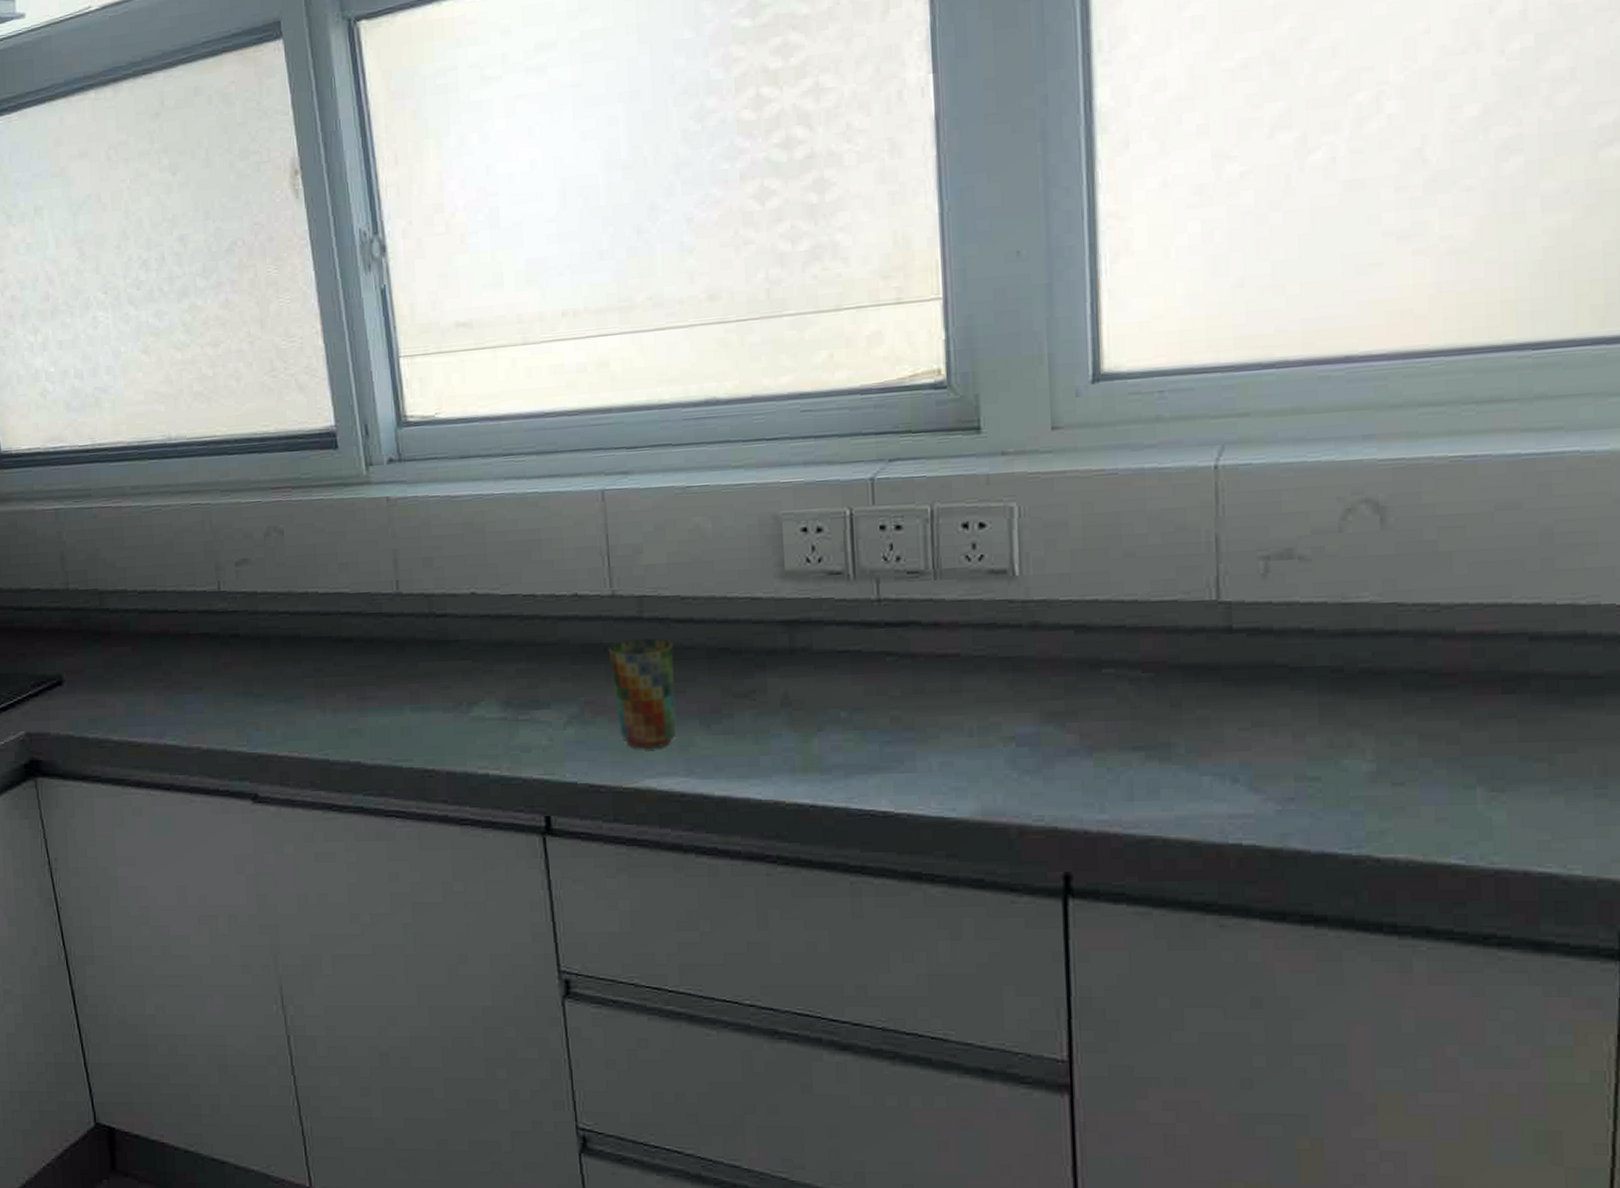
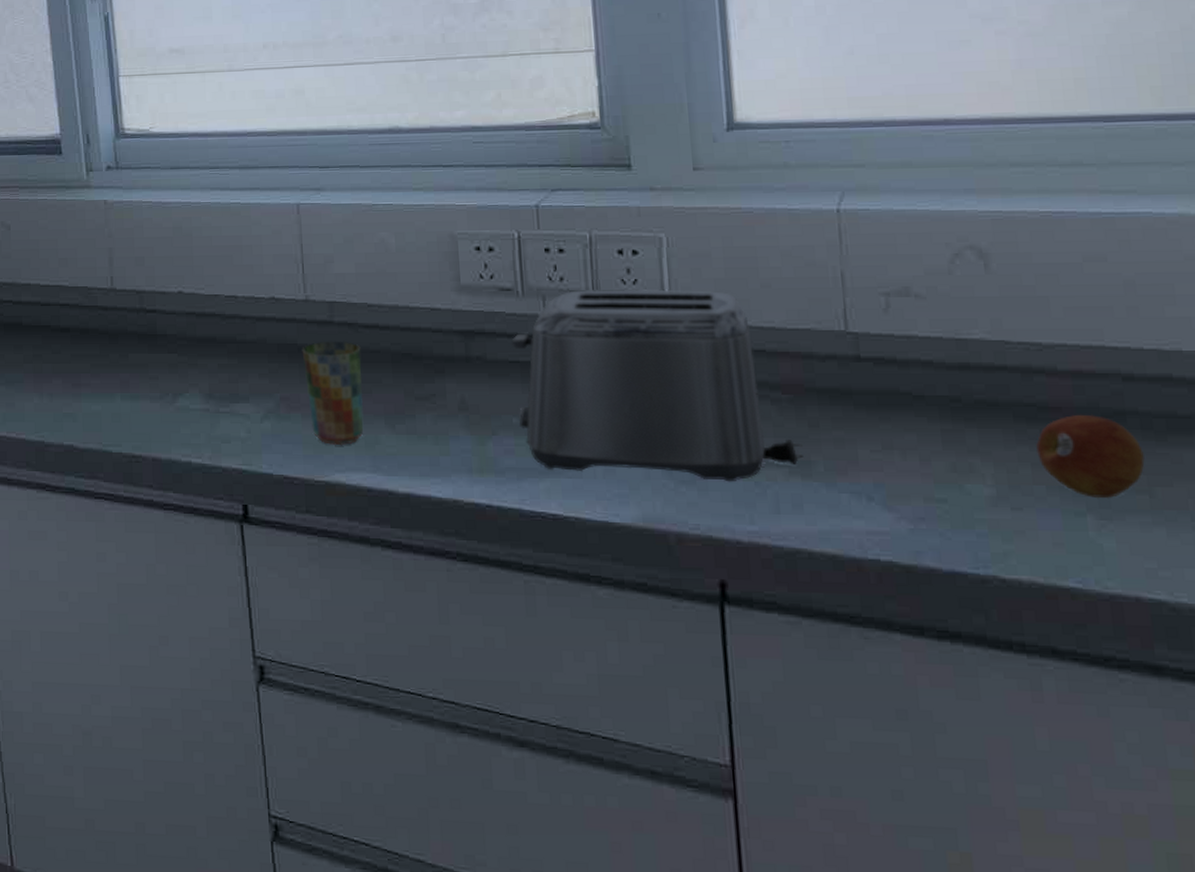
toaster: none [841,563,1164,770] -> present [511,289,804,482]
fruit: none [1425,679,1547,770] -> present [1036,414,1145,499]

